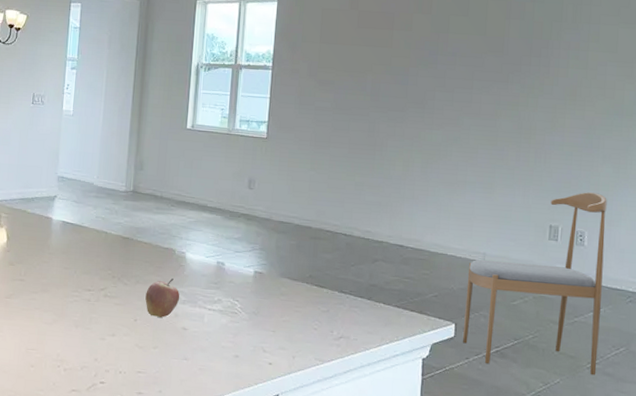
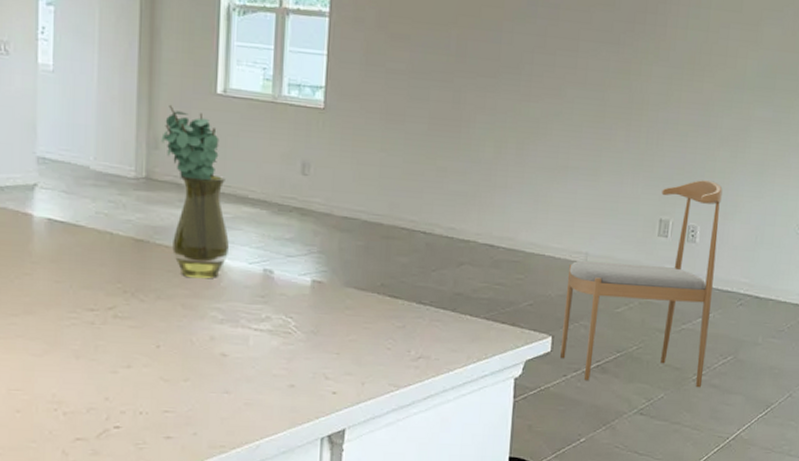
vase: none [145,137,192,269] -> present [161,104,229,279]
fruit: present [145,278,180,318] -> none [170,291,217,342]

